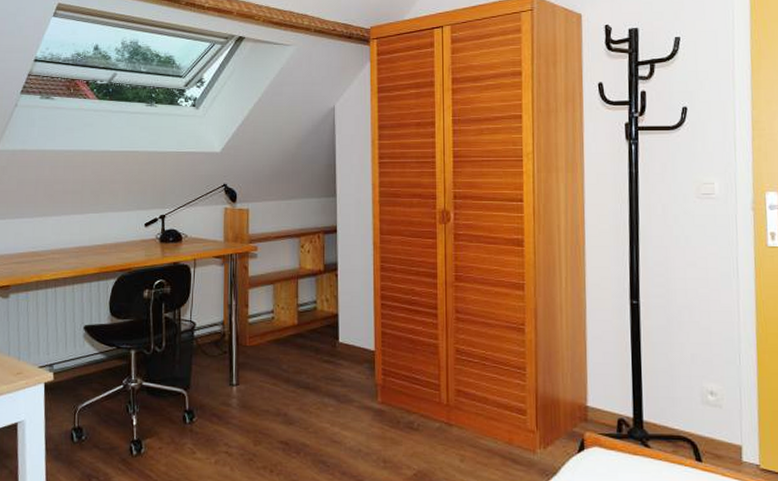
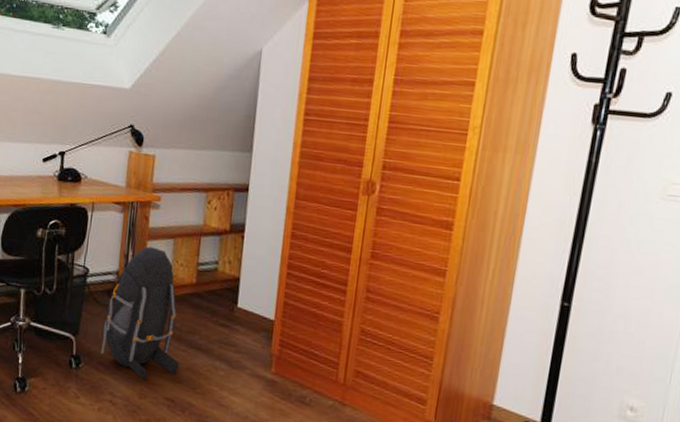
backpack: none [212,294,289,427] -> present [101,246,179,381]

